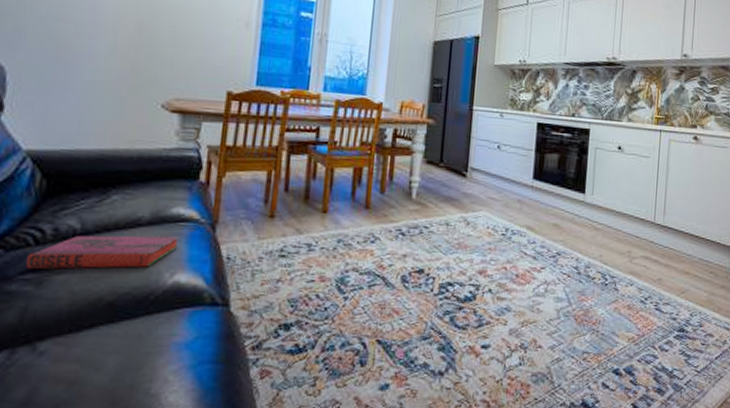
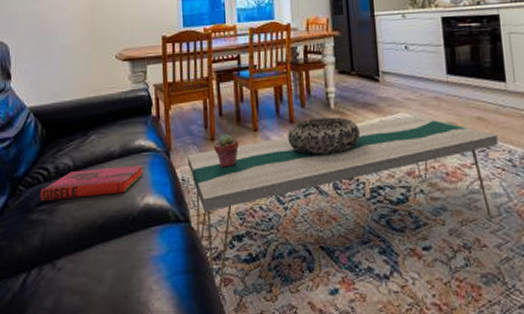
coffee table: none [235,215,569,389] -> present [187,115,499,296]
potted succulent: none [272,211,304,249] -> present [213,133,240,168]
decorative bowl: none [360,206,439,245] -> present [288,117,361,155]

